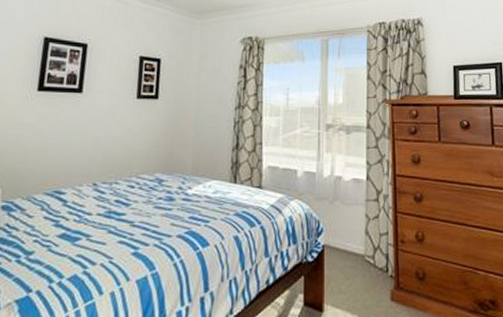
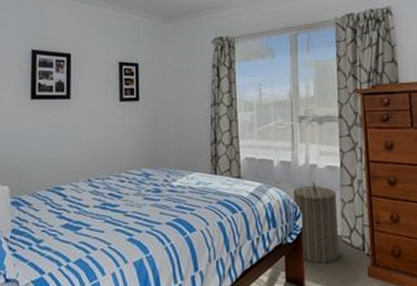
laundry hamper: none [316,194,362,286] -> present [293,181,339,264]

